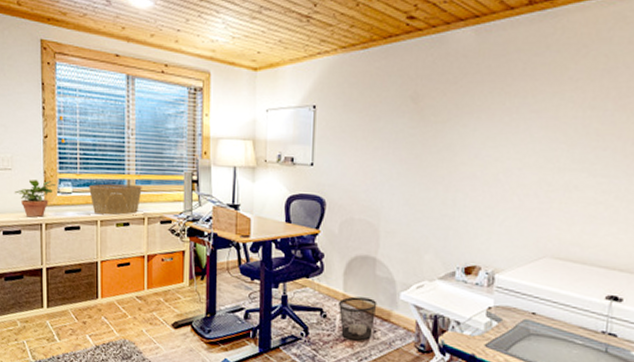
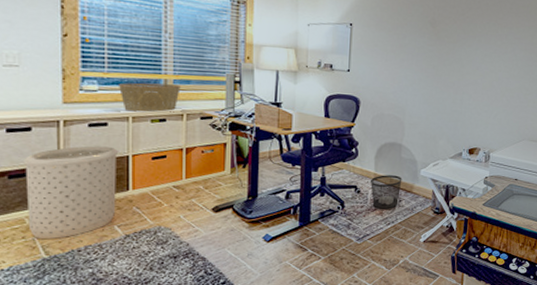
potted plant: present [15,180,56,218] -> none [23,77,78,115]
laundry basket: none [15,250,90,344] -> present [23,146,119,240]

